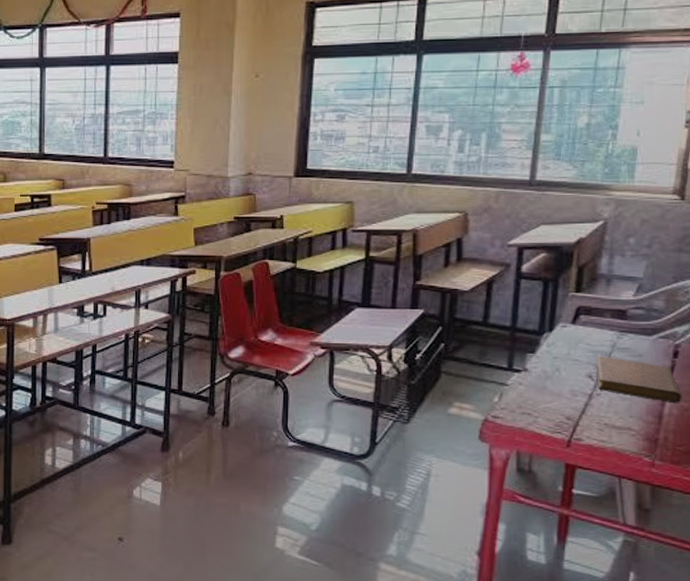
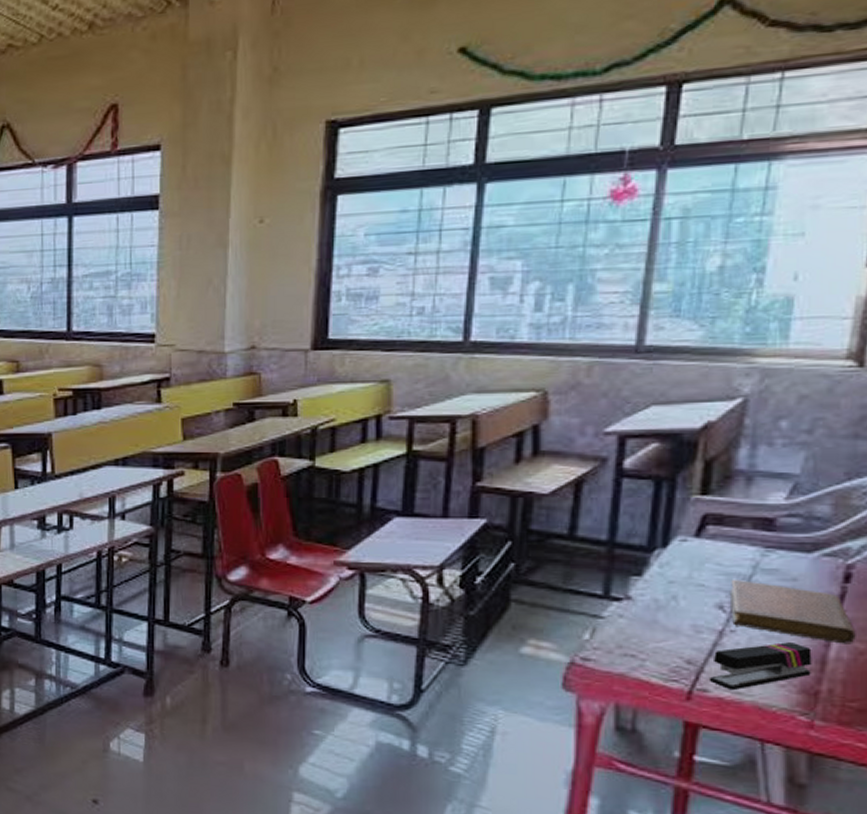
stapler: none [582,403,653,439] -> present [709,642,812,691]

